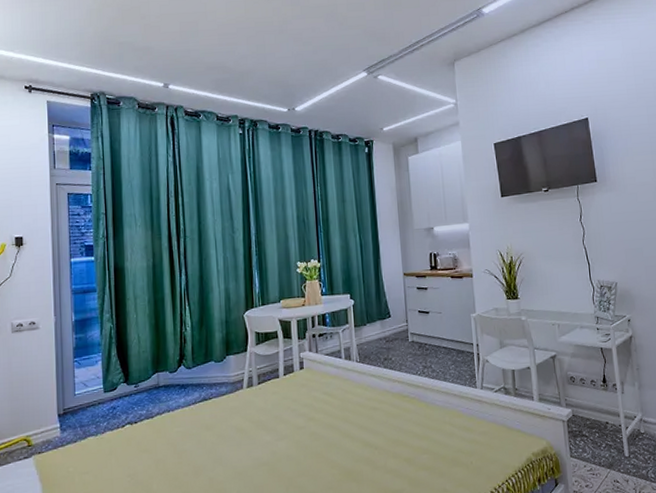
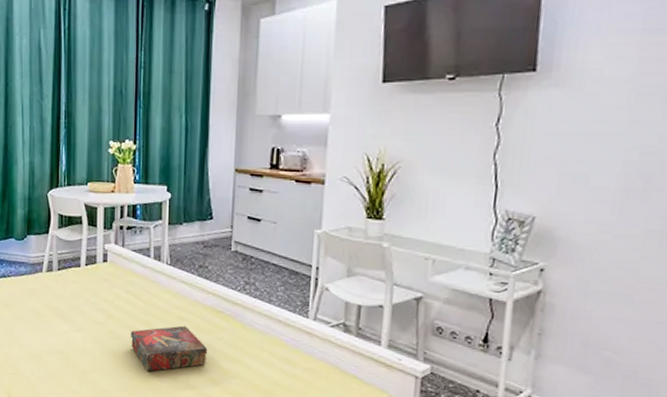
book: none [330,415,401,465] -> present [130,325,208,372]

